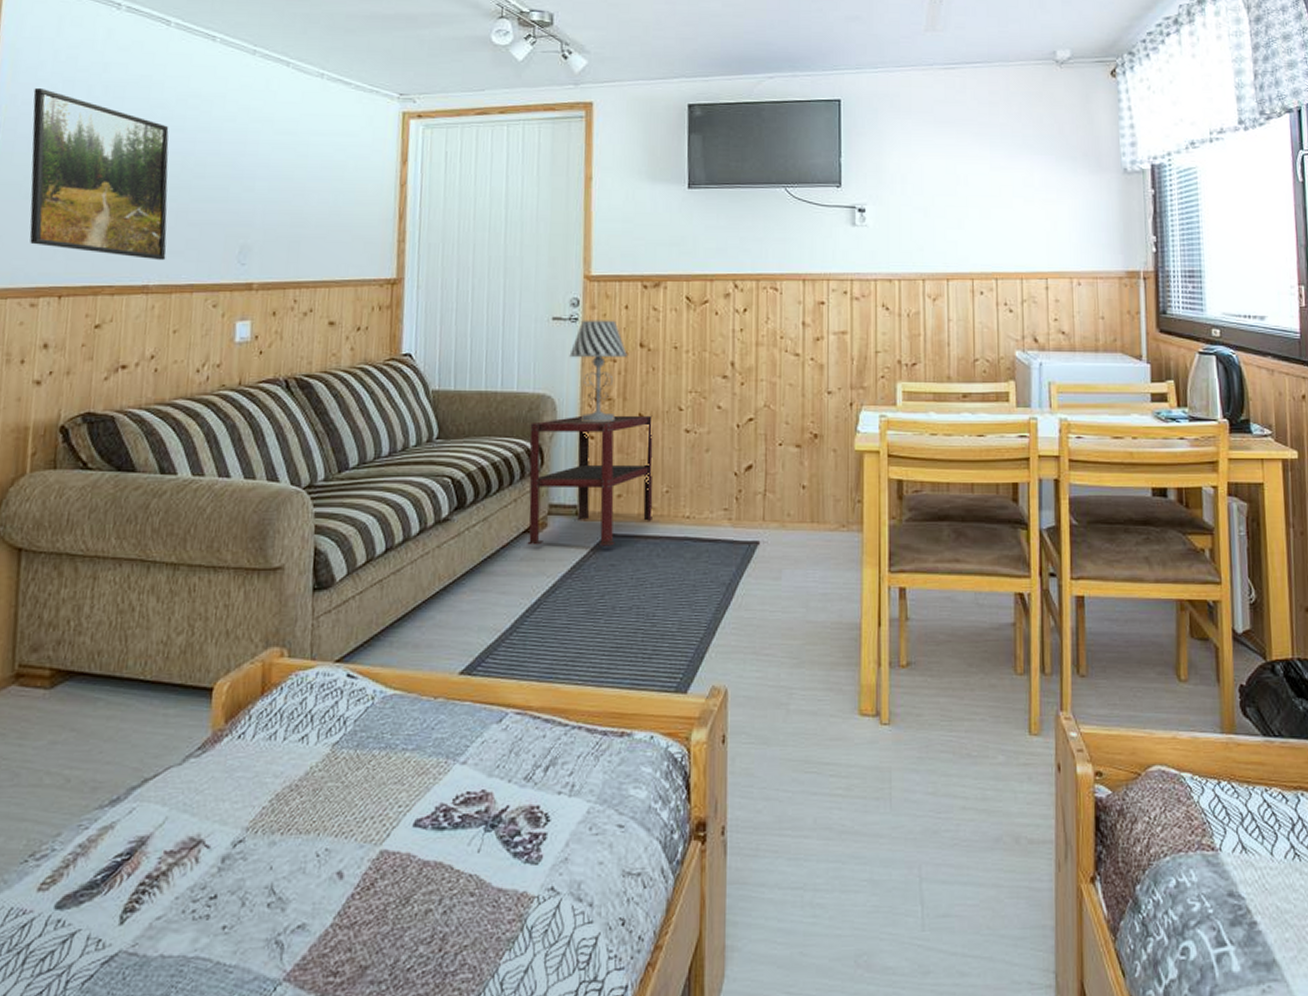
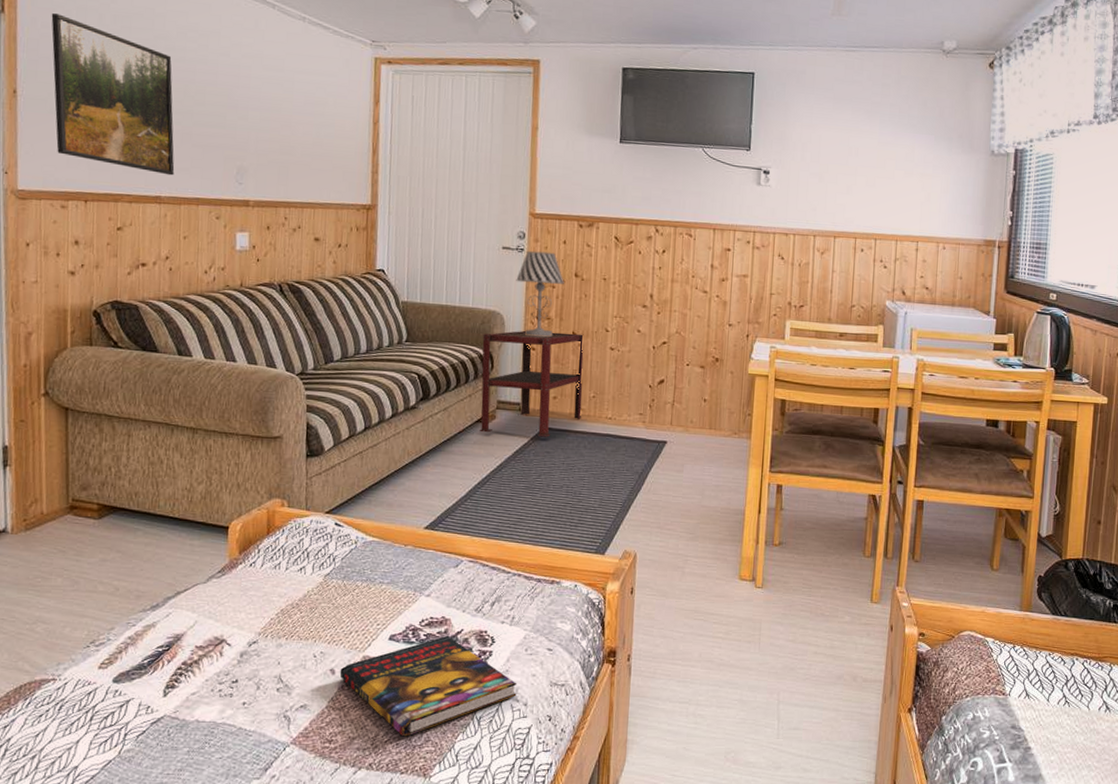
book: none [349,815,580,961] -> present [339,635,517,737]

